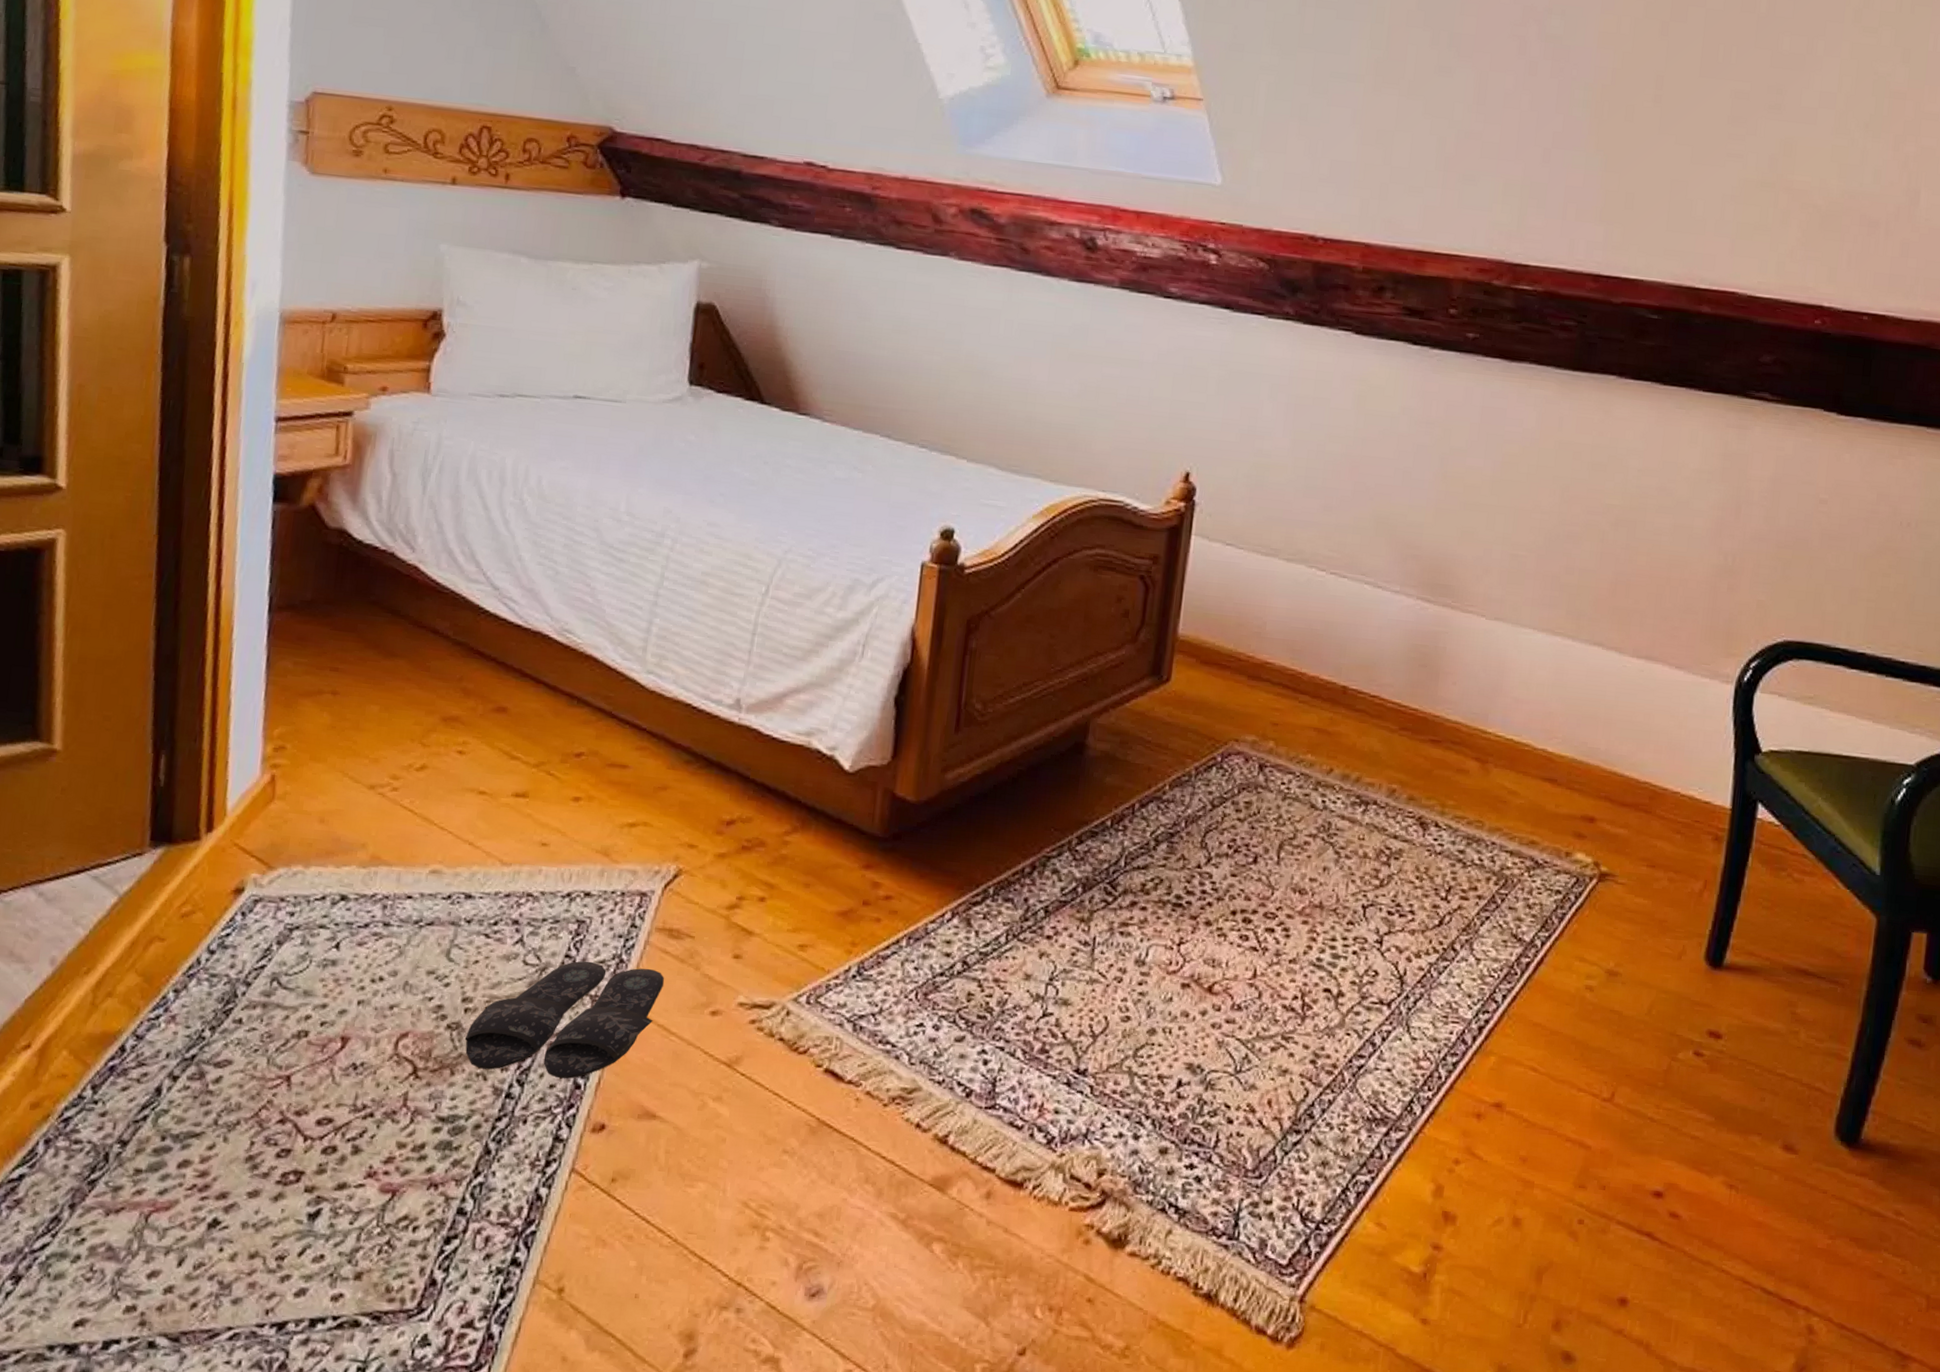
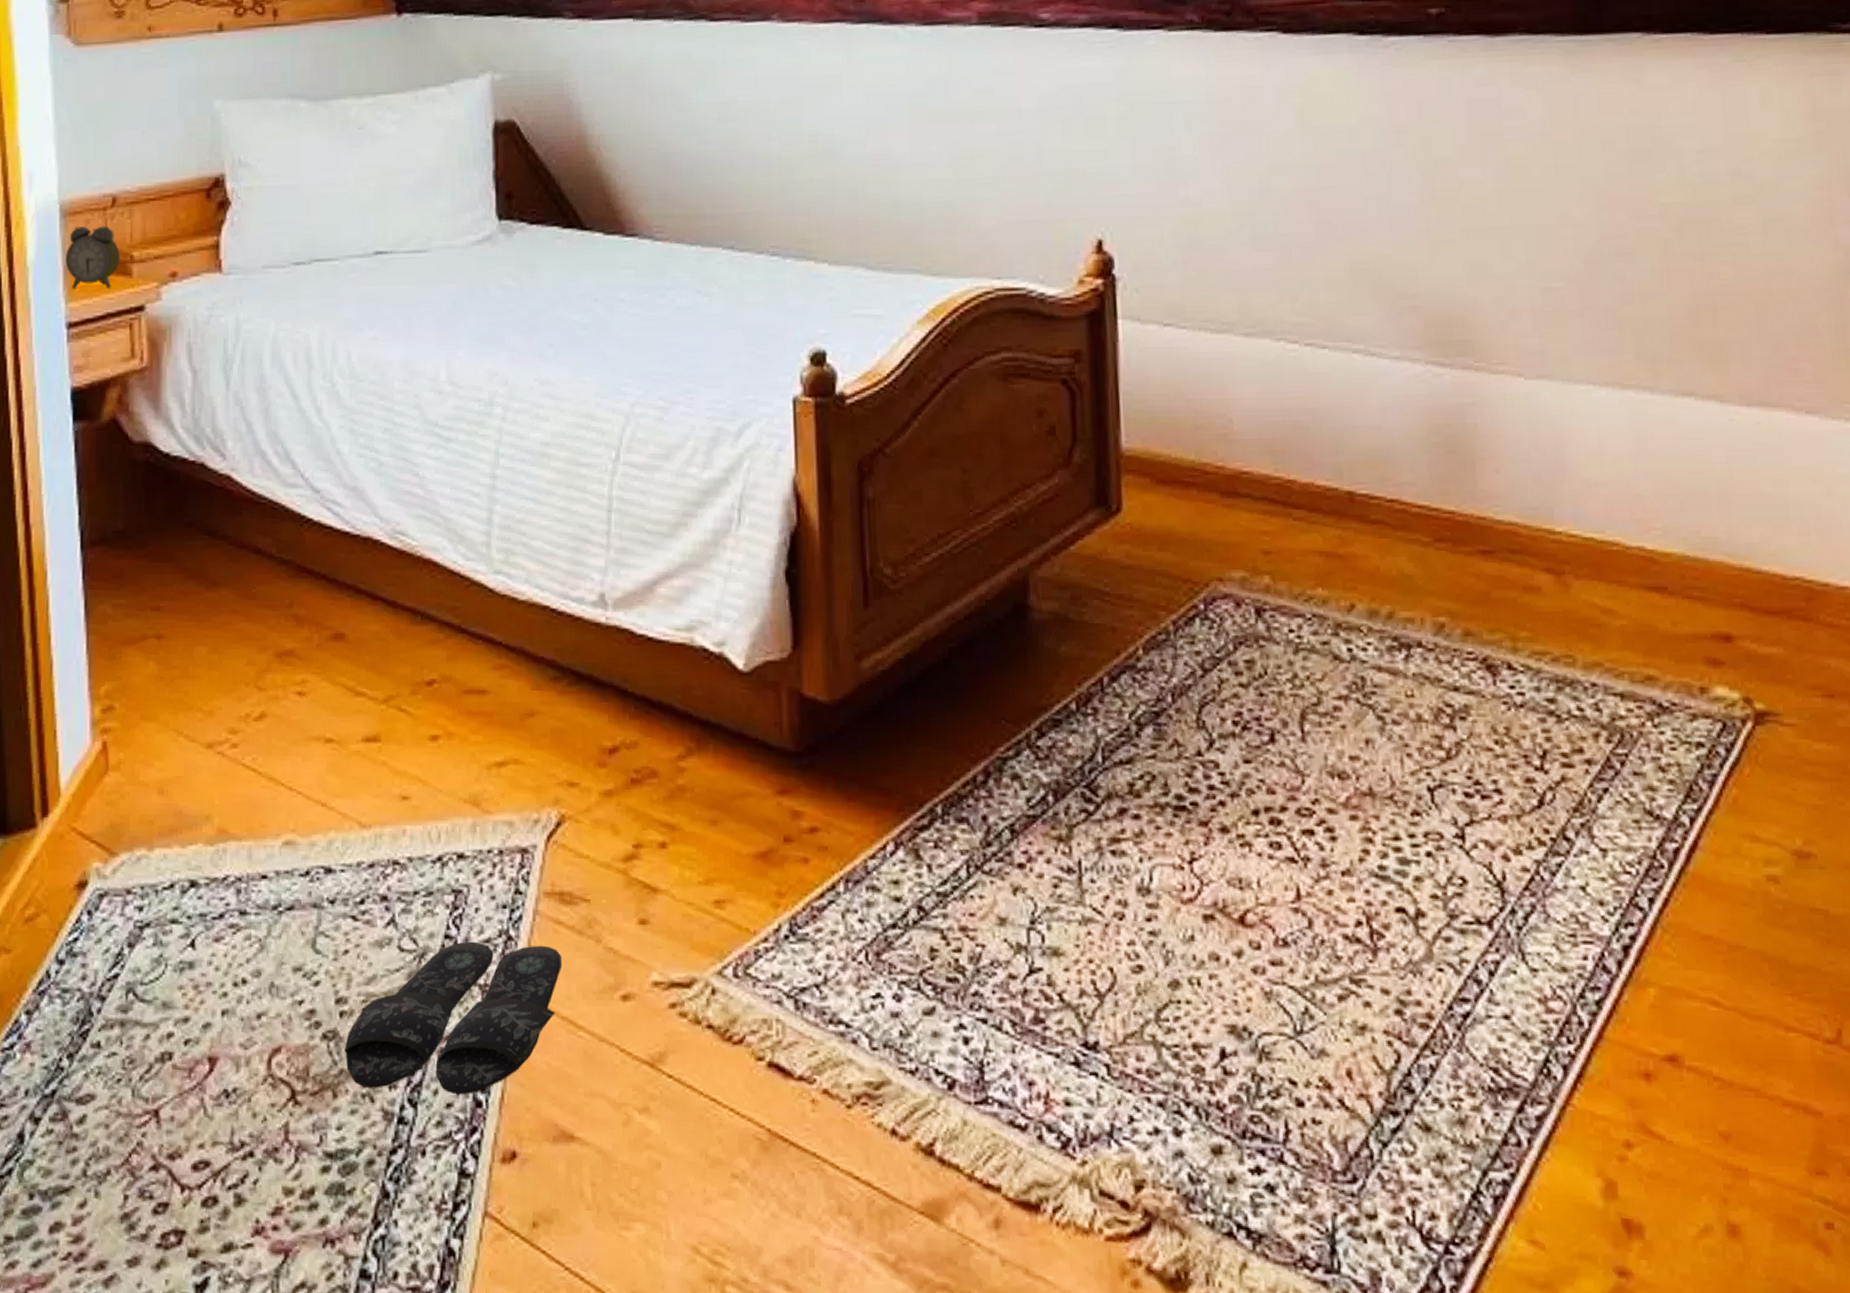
alarm clock: none [280,334,334,392] -> present [66,226,120,290]

